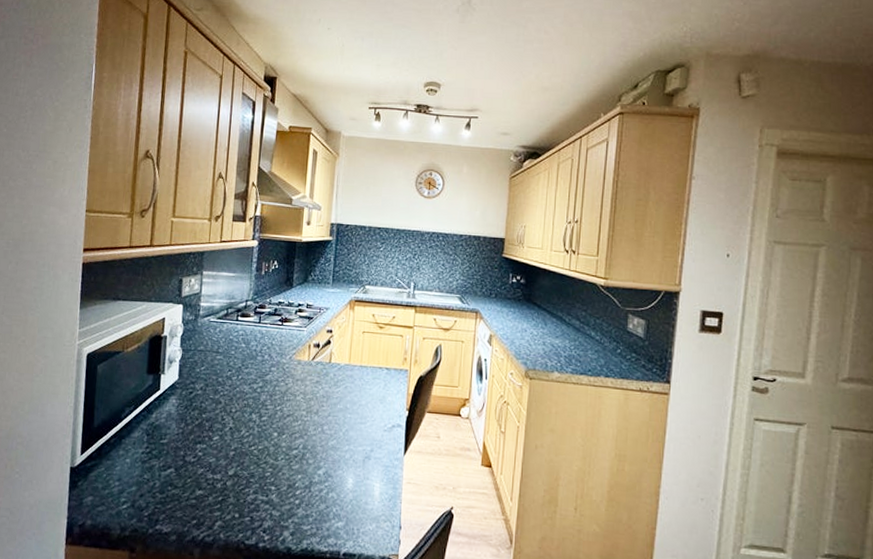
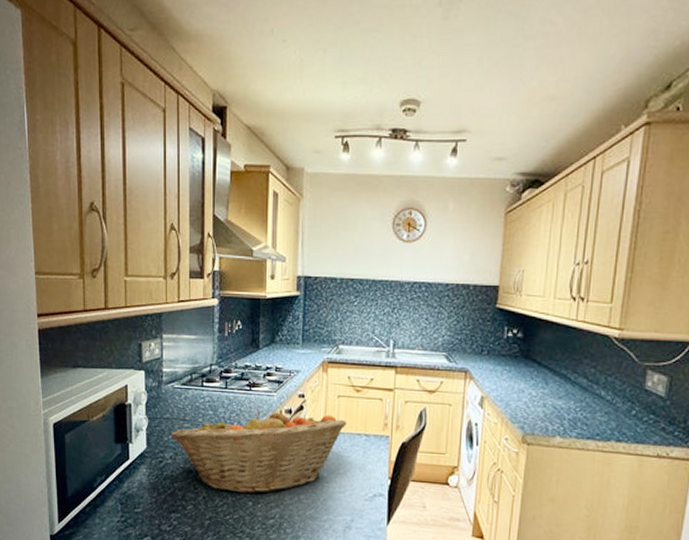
fruit basket: none [203,342,370,425] -> present [171,408,347,494]

